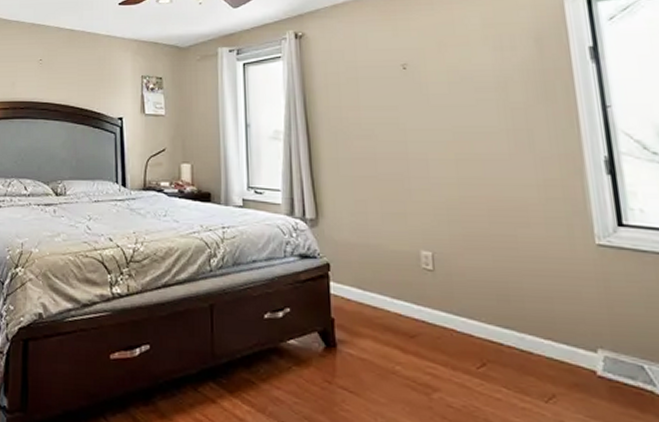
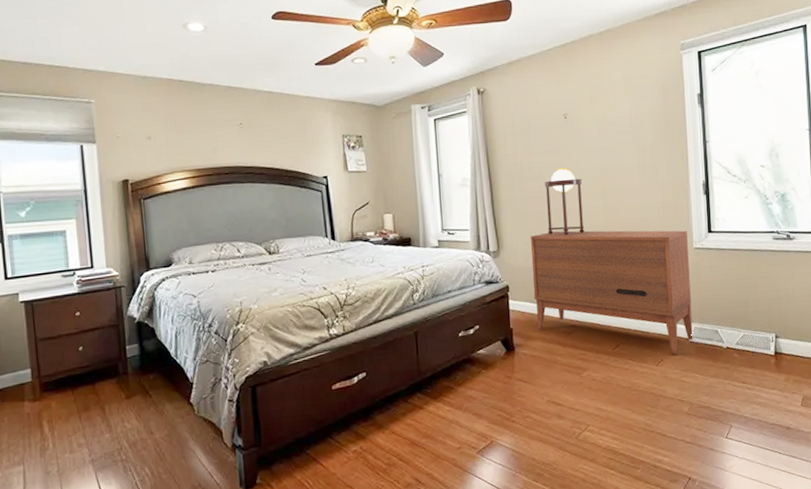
dresser: none [358,203,604,392] -> present [530,230,693,355]
table lamp: none [377,126,433,210] -> present [544,167,585,236]

